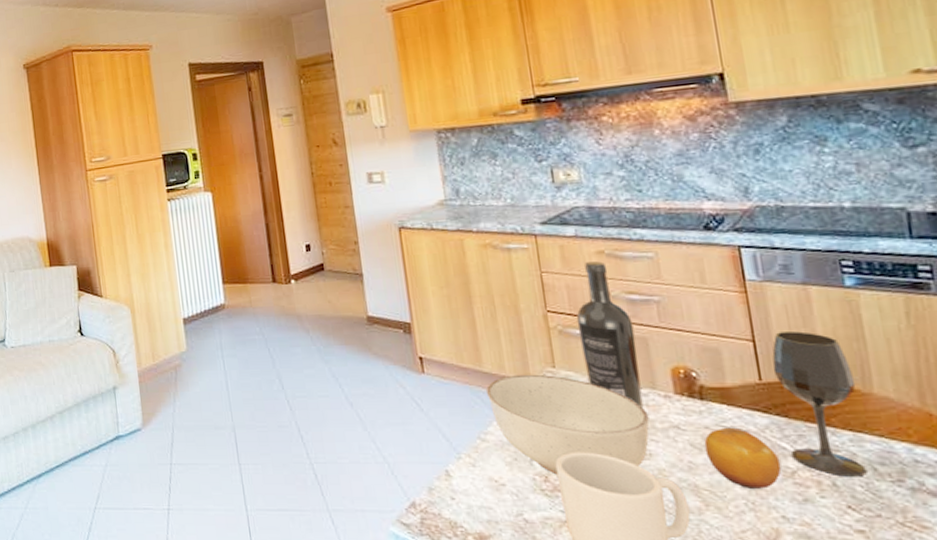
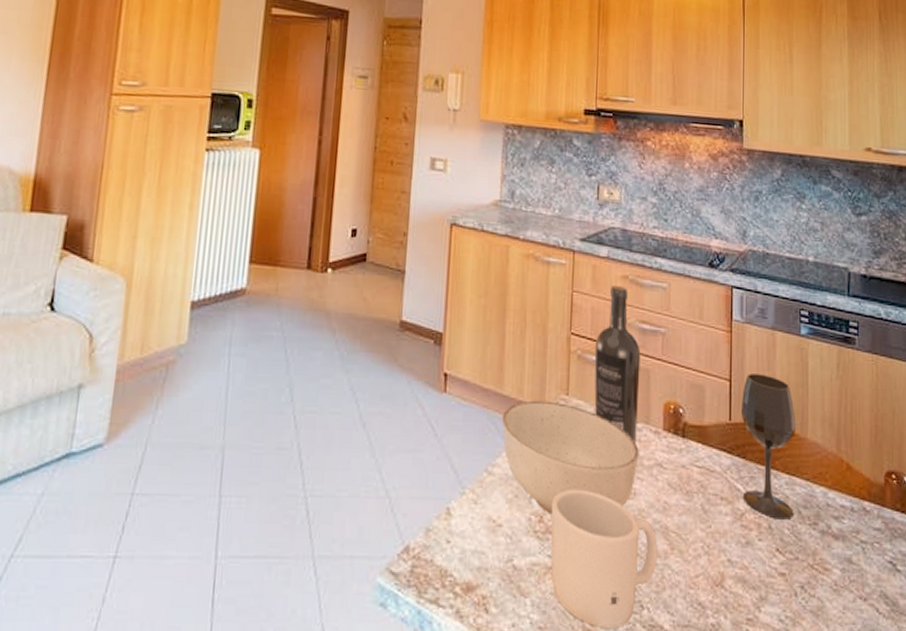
fruit: present [704,427,782,489] -> none [679,467,734,531]

